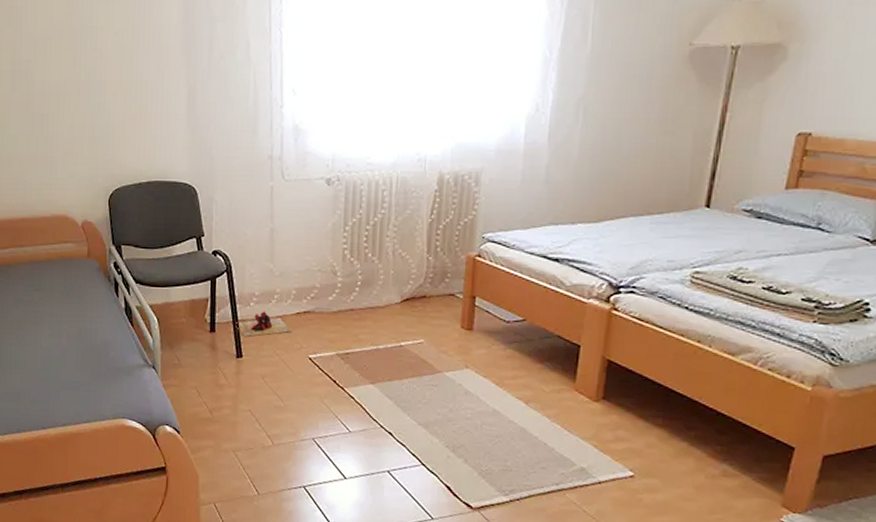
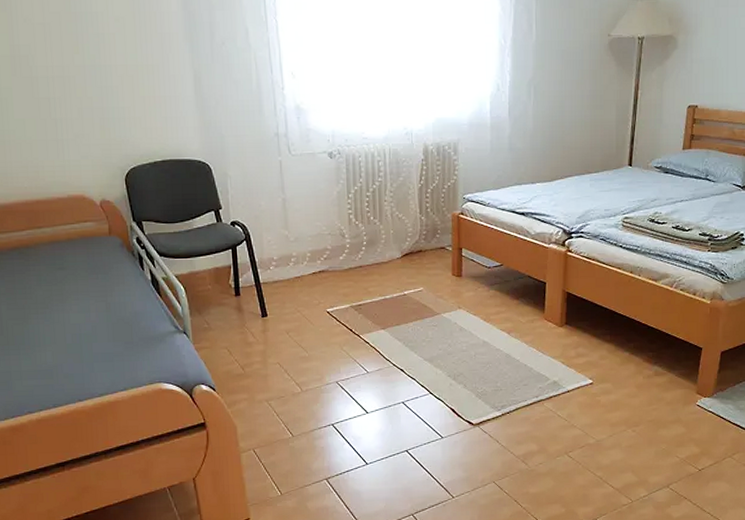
slippers: present [236,311,292,337] -> none [259,273,310,297]

